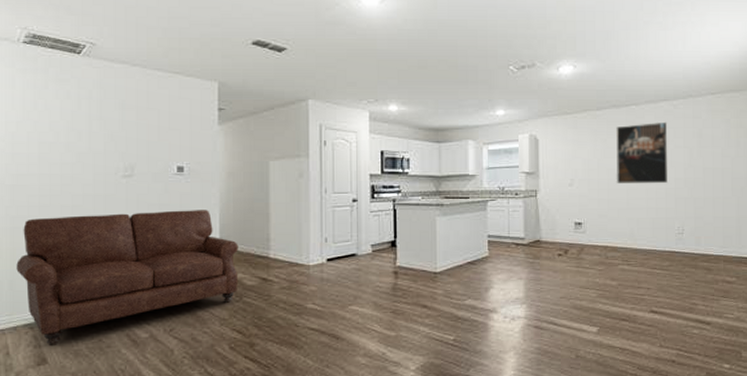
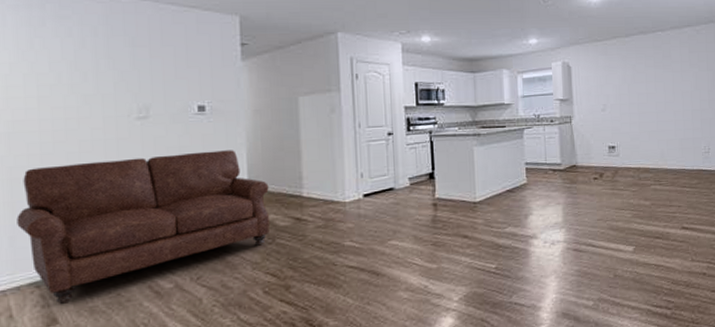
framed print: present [616,121,668,183] -> none [644,46,694,107]

